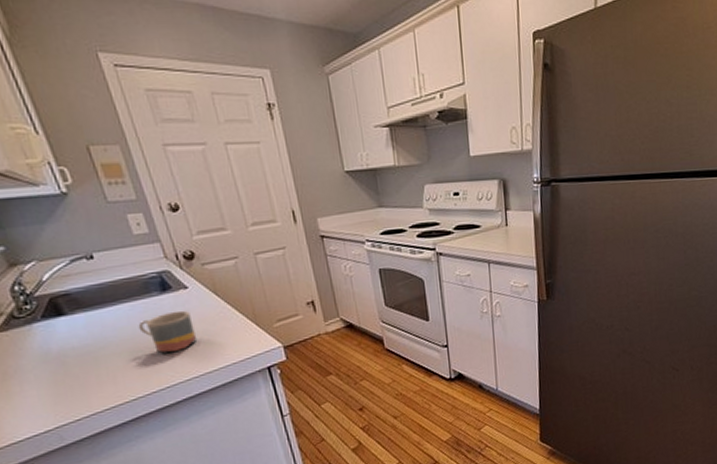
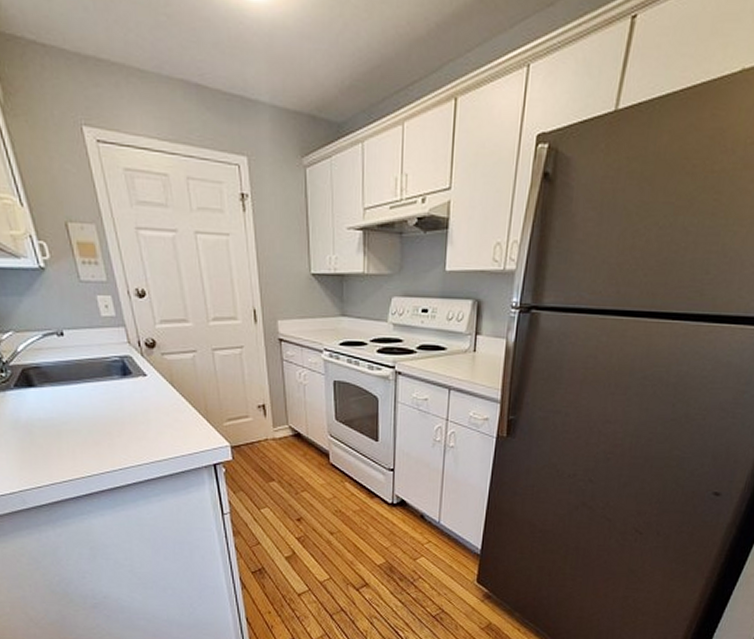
mug: present [138,310,198,354] -> none [98,396,151,437]

